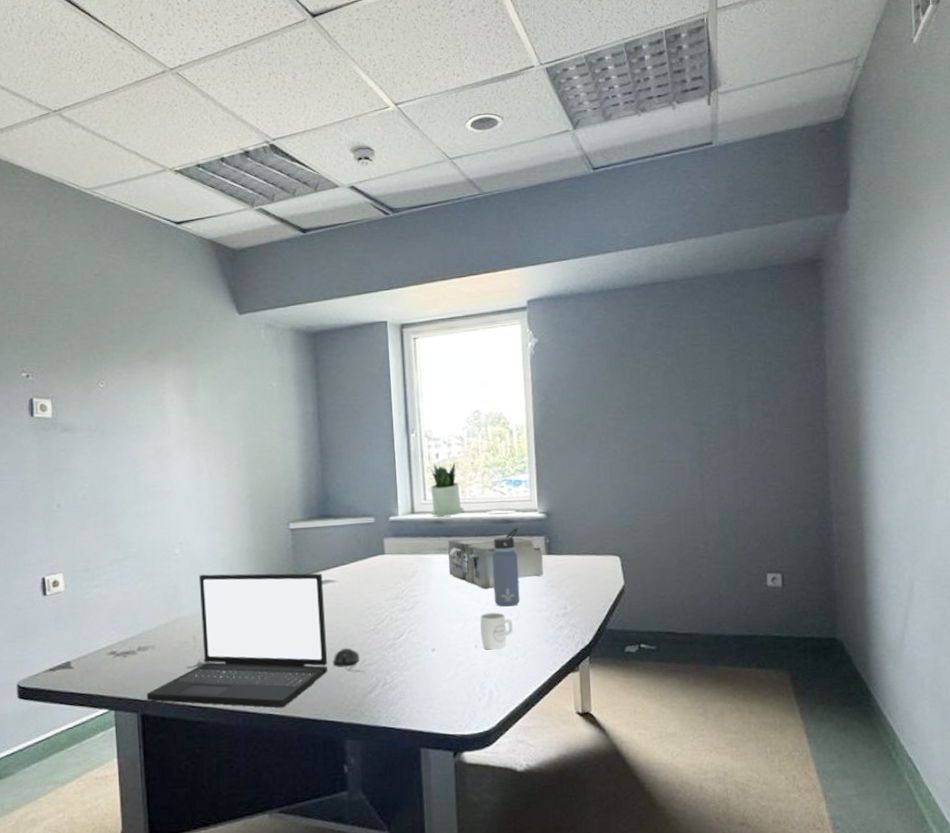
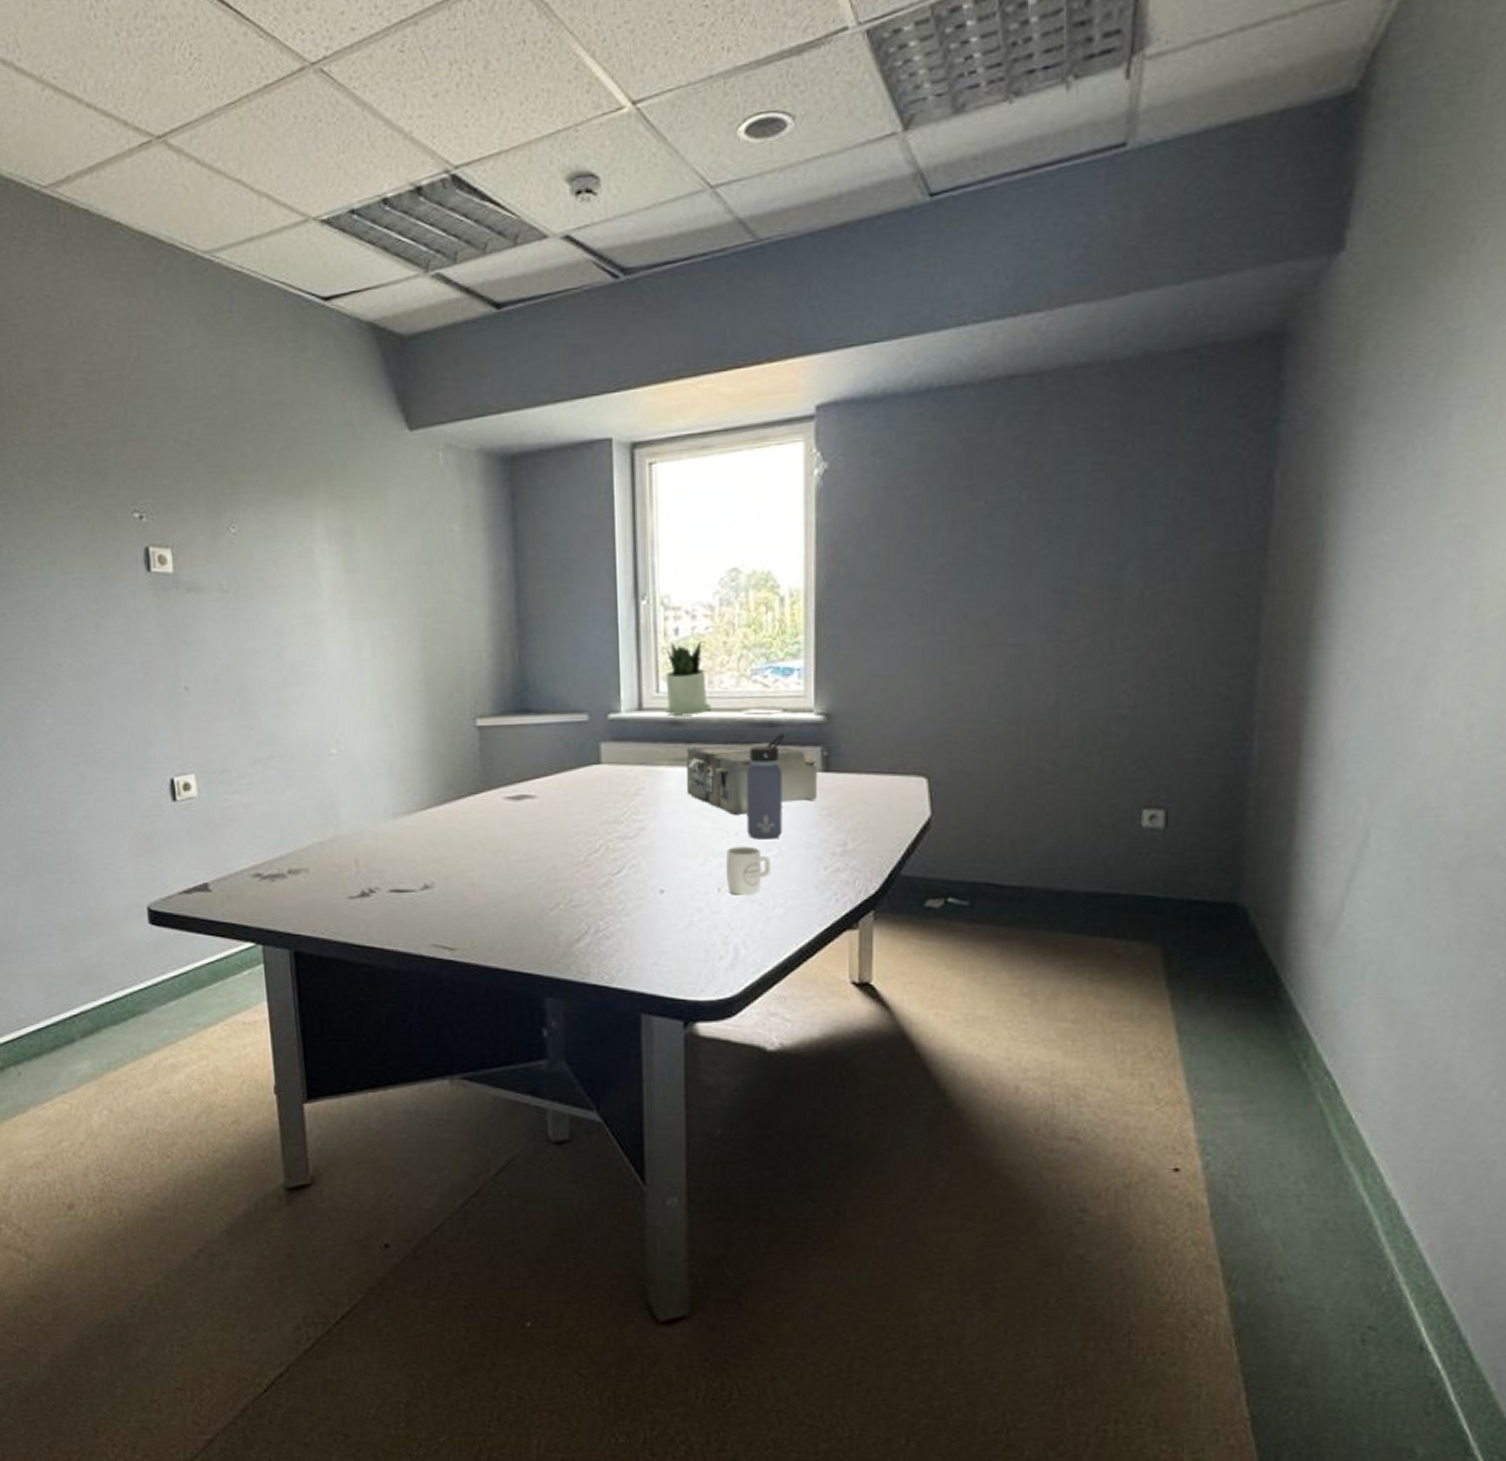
laptop: present [146,573,329,708] -> none [299,781,525,954]
computer mouse: present [333,647,366,674] -> none [530,883,573,918]

